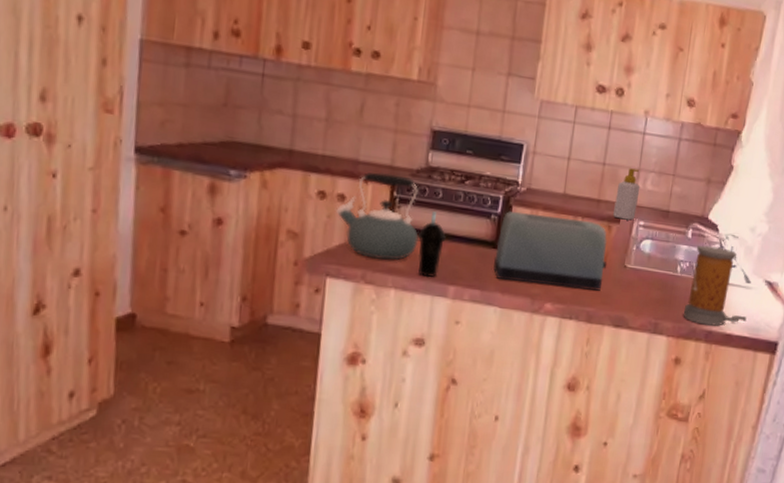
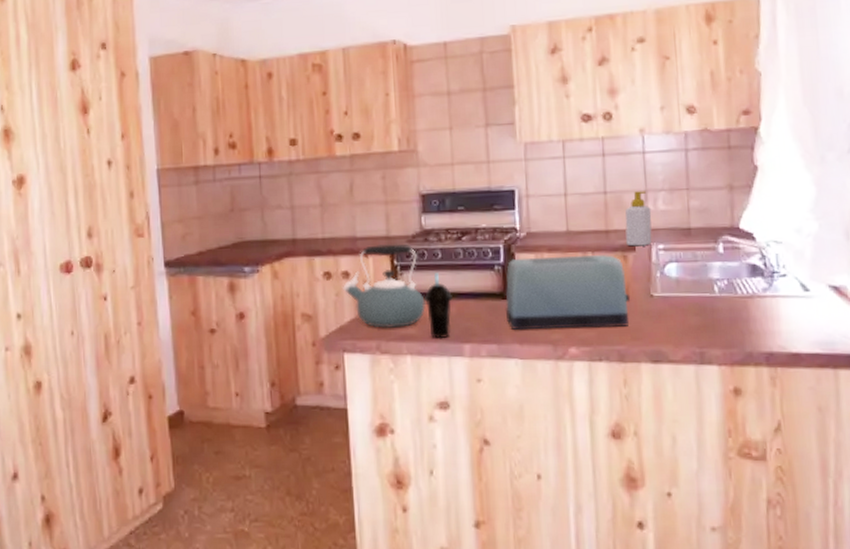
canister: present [683,245,747,326] -> none [732,256,815,347]

